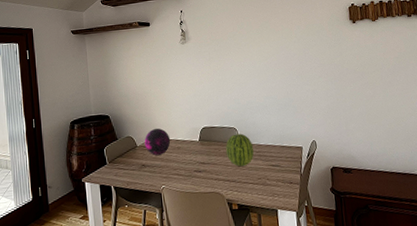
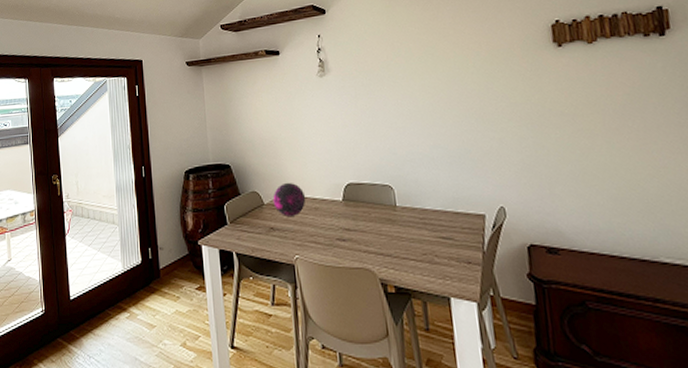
fruit: present [226,133,255,167] -> none [378,193,417,237]

